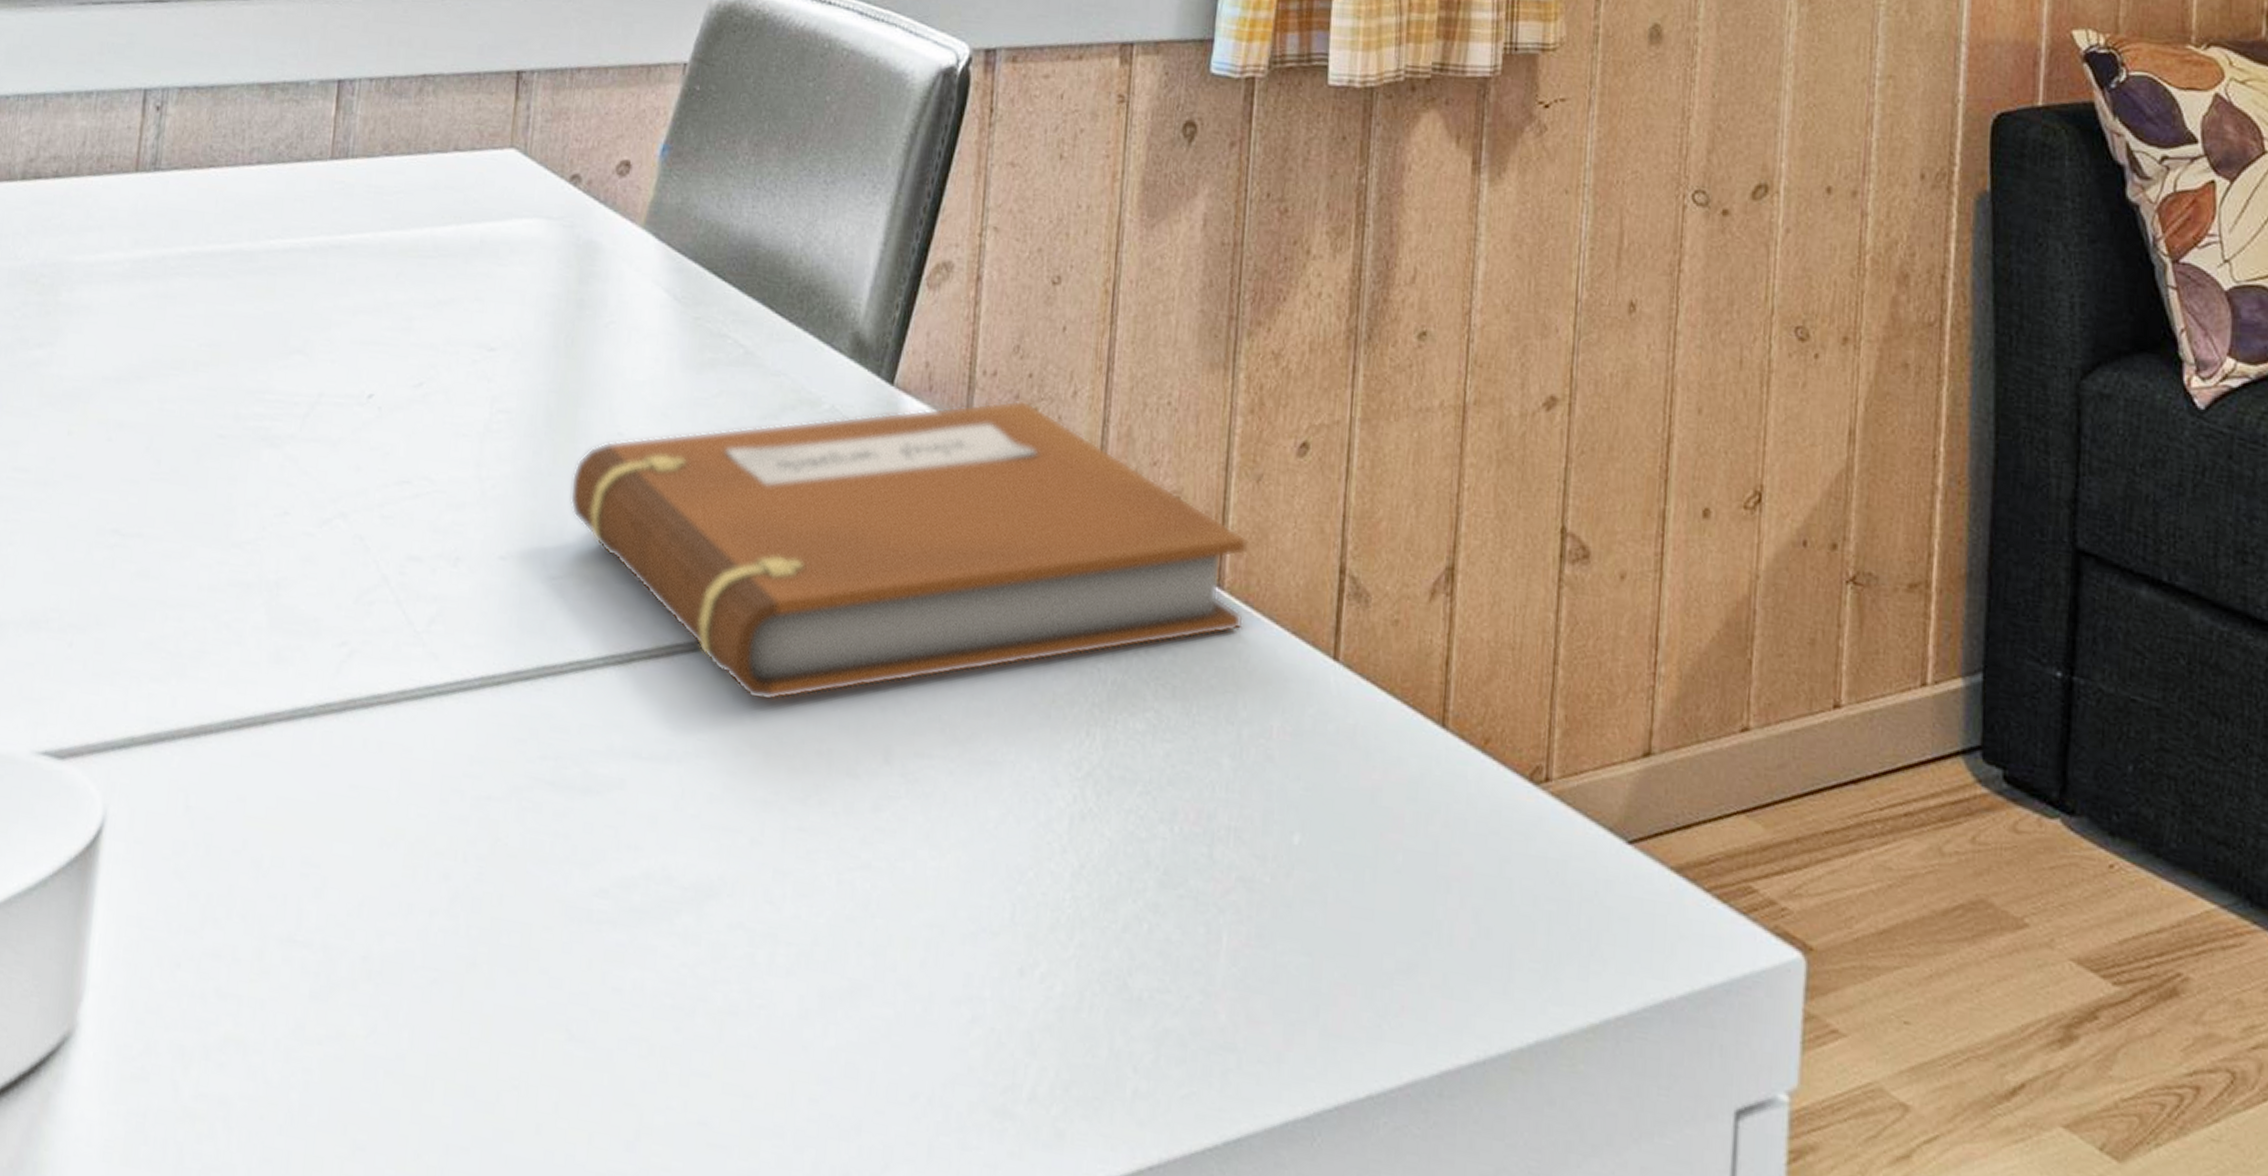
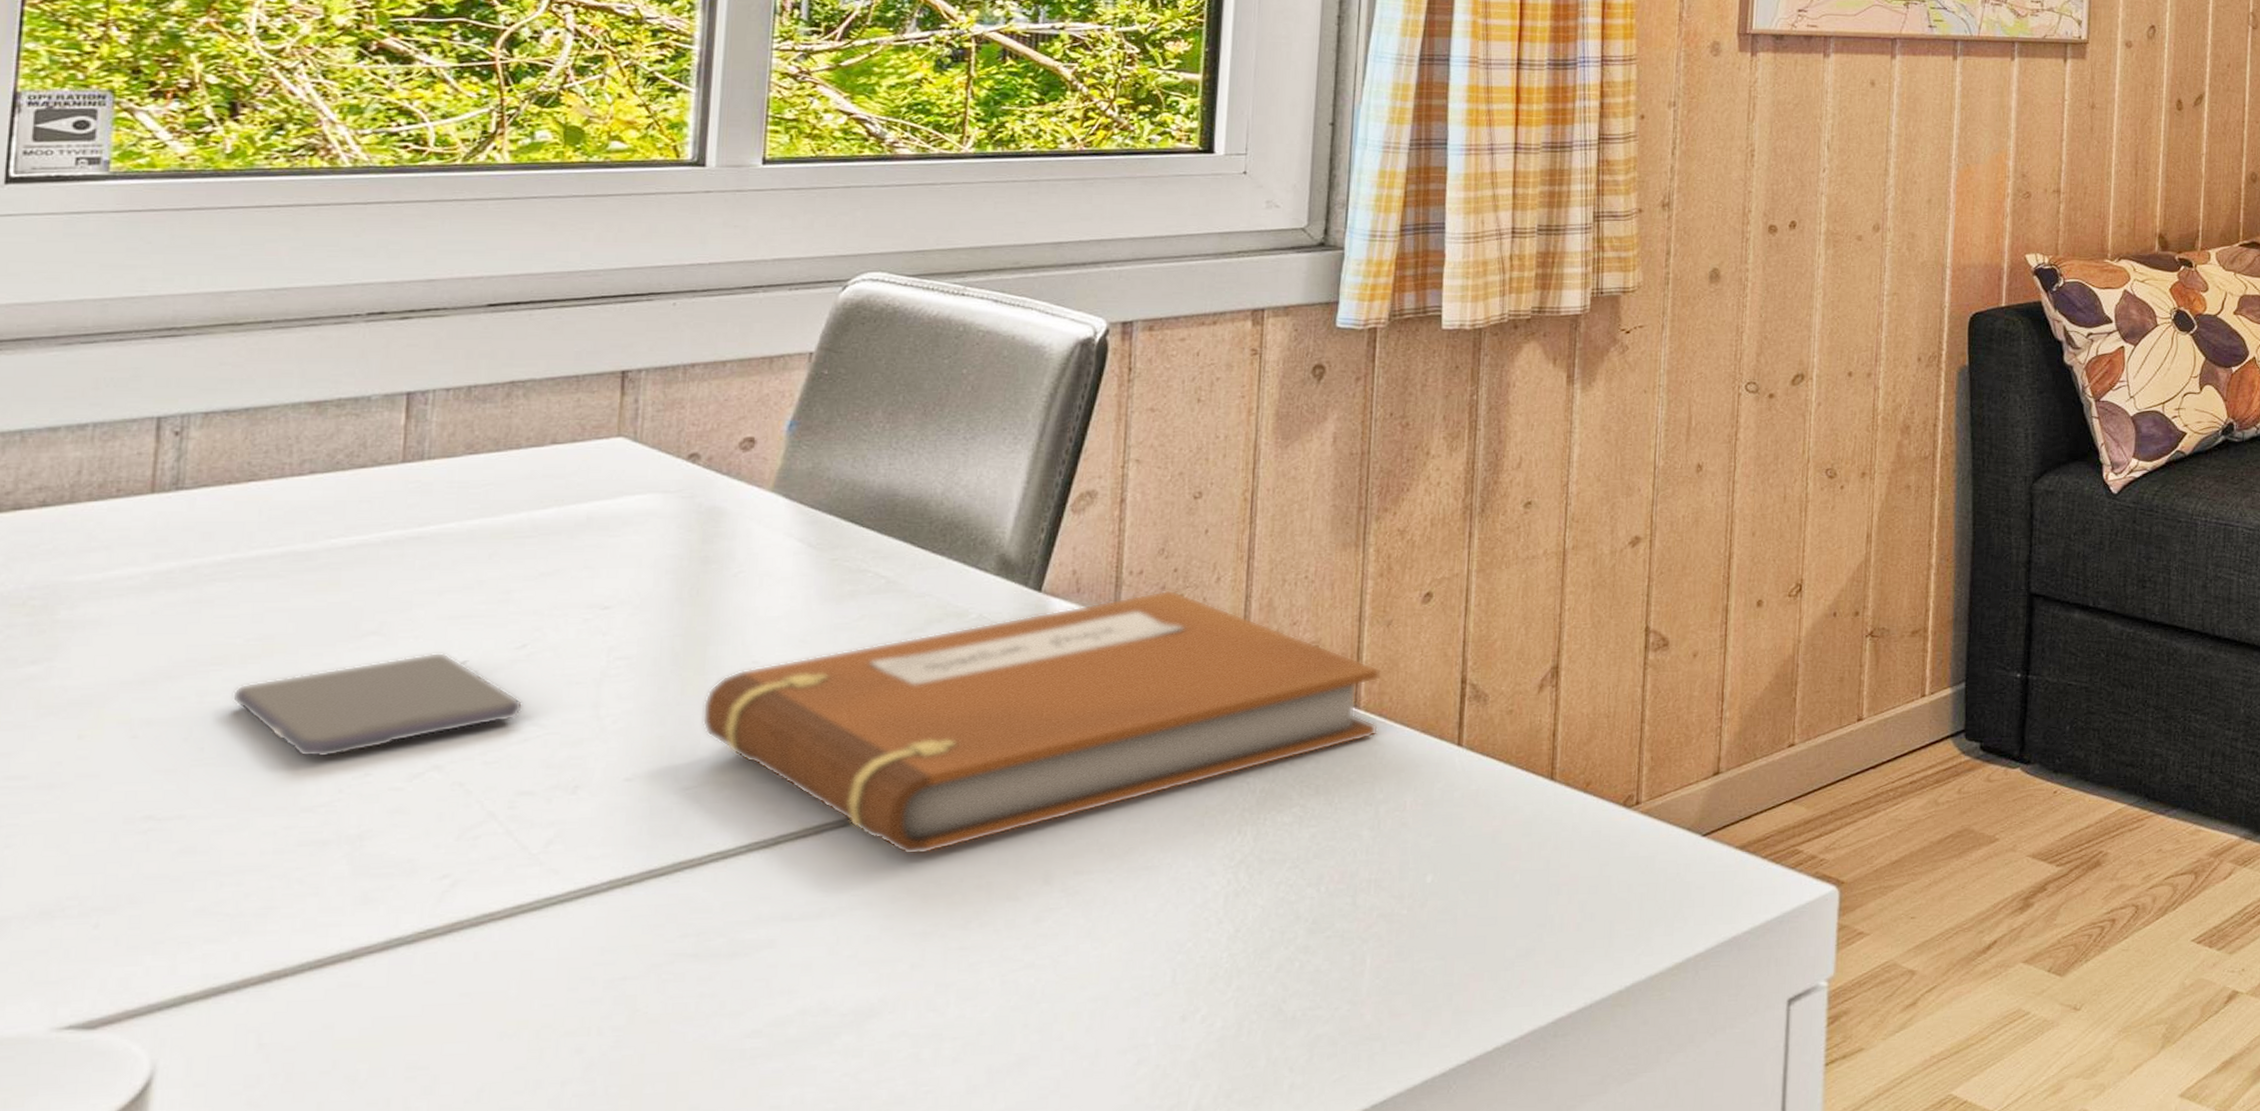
smartphone: none [184,380,417,489] -> present [231,652,524,758]

